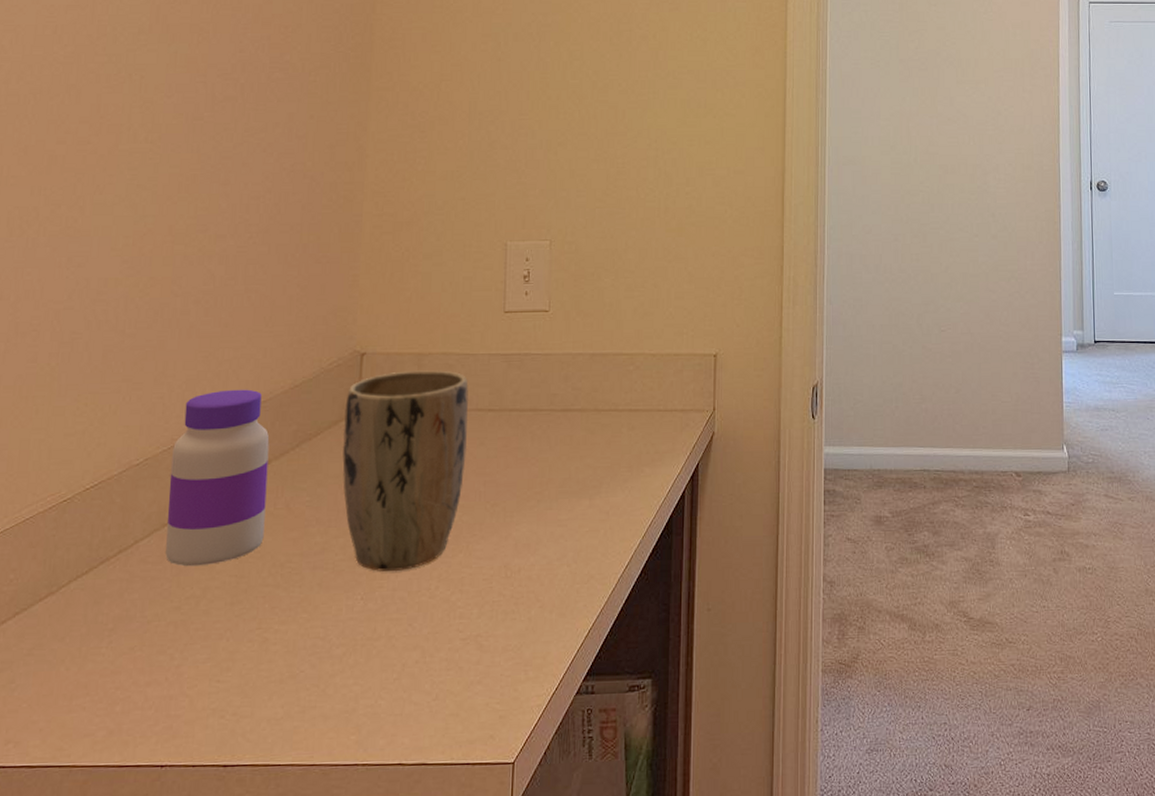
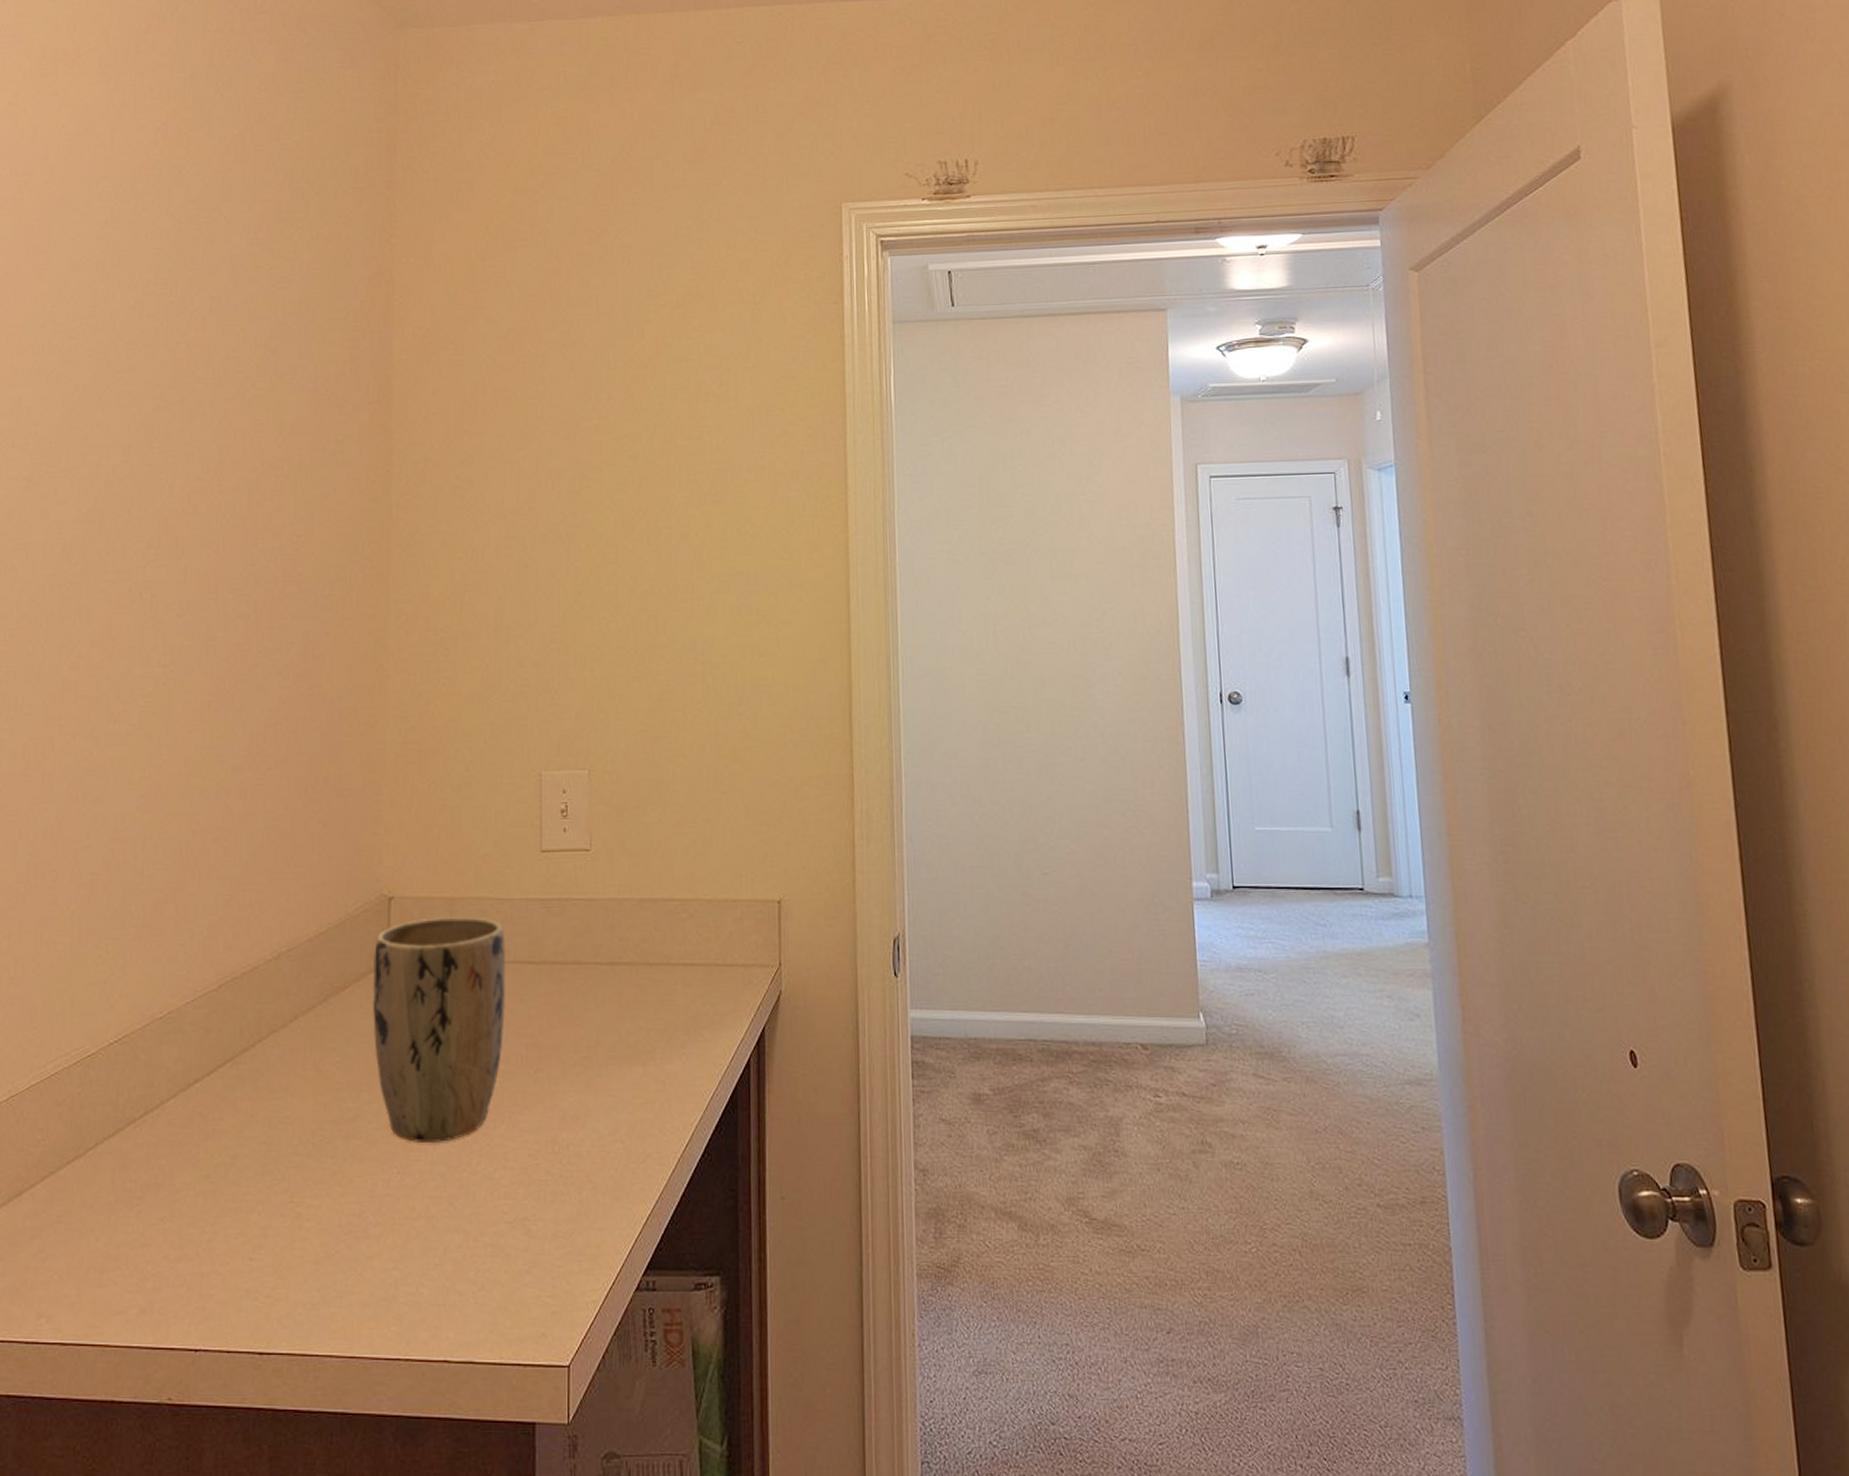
jar: present [165,389,270,567] -> none [192,936,296,1131]

